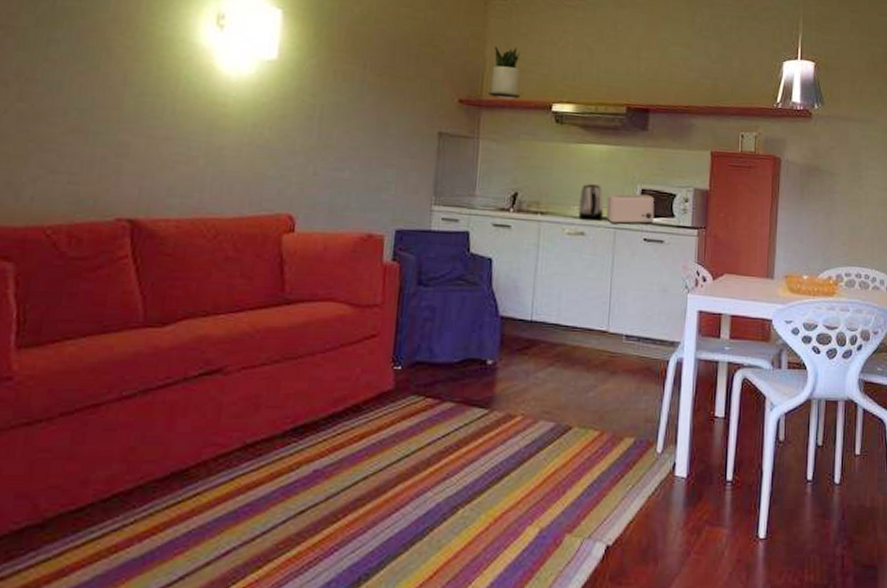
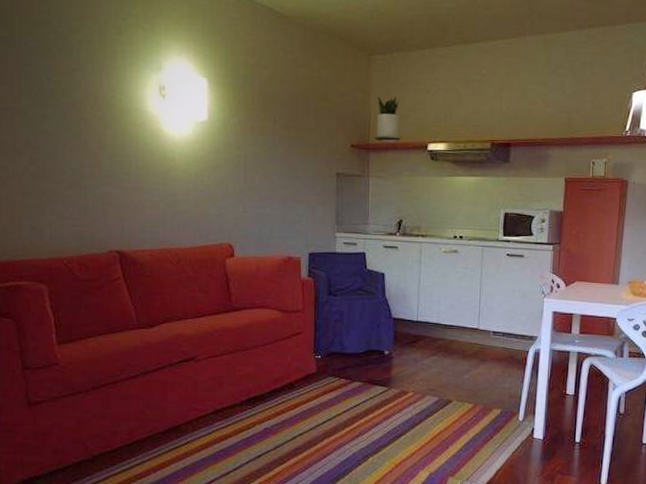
kettle: present [578,183,604,222] -> none [452,209,474,242]
toaster: present [606,193,655,226] -> none [475,217,516,244]

